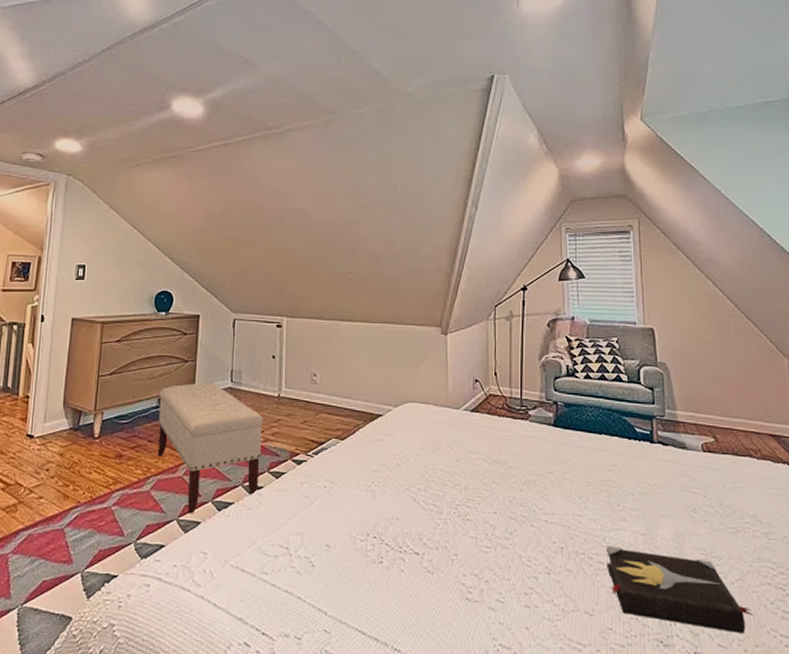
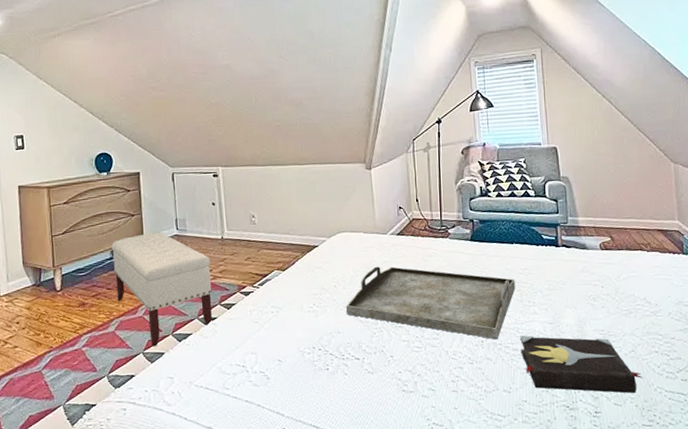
serving tray: none [408,445,603,548] -> present [346,266,516,340]

